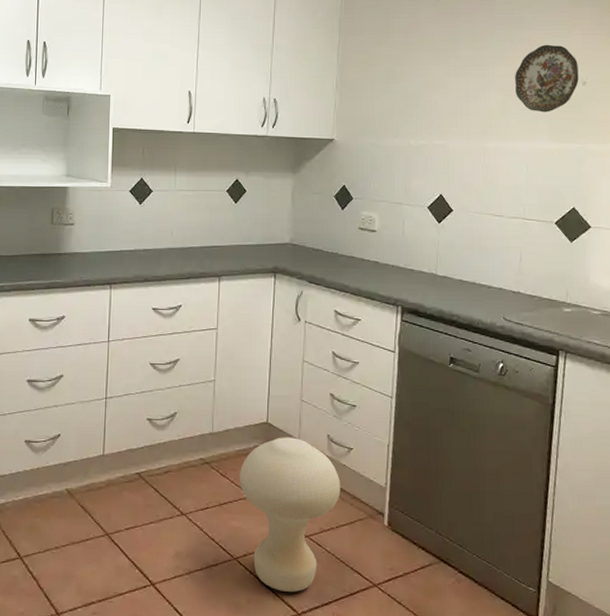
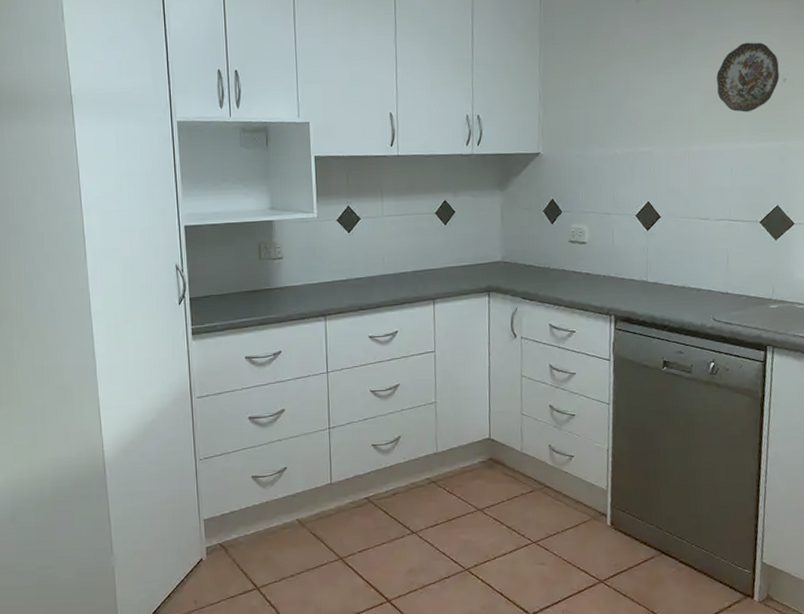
stool: present [240,437,341,592] -> none [466,450,564,596]

